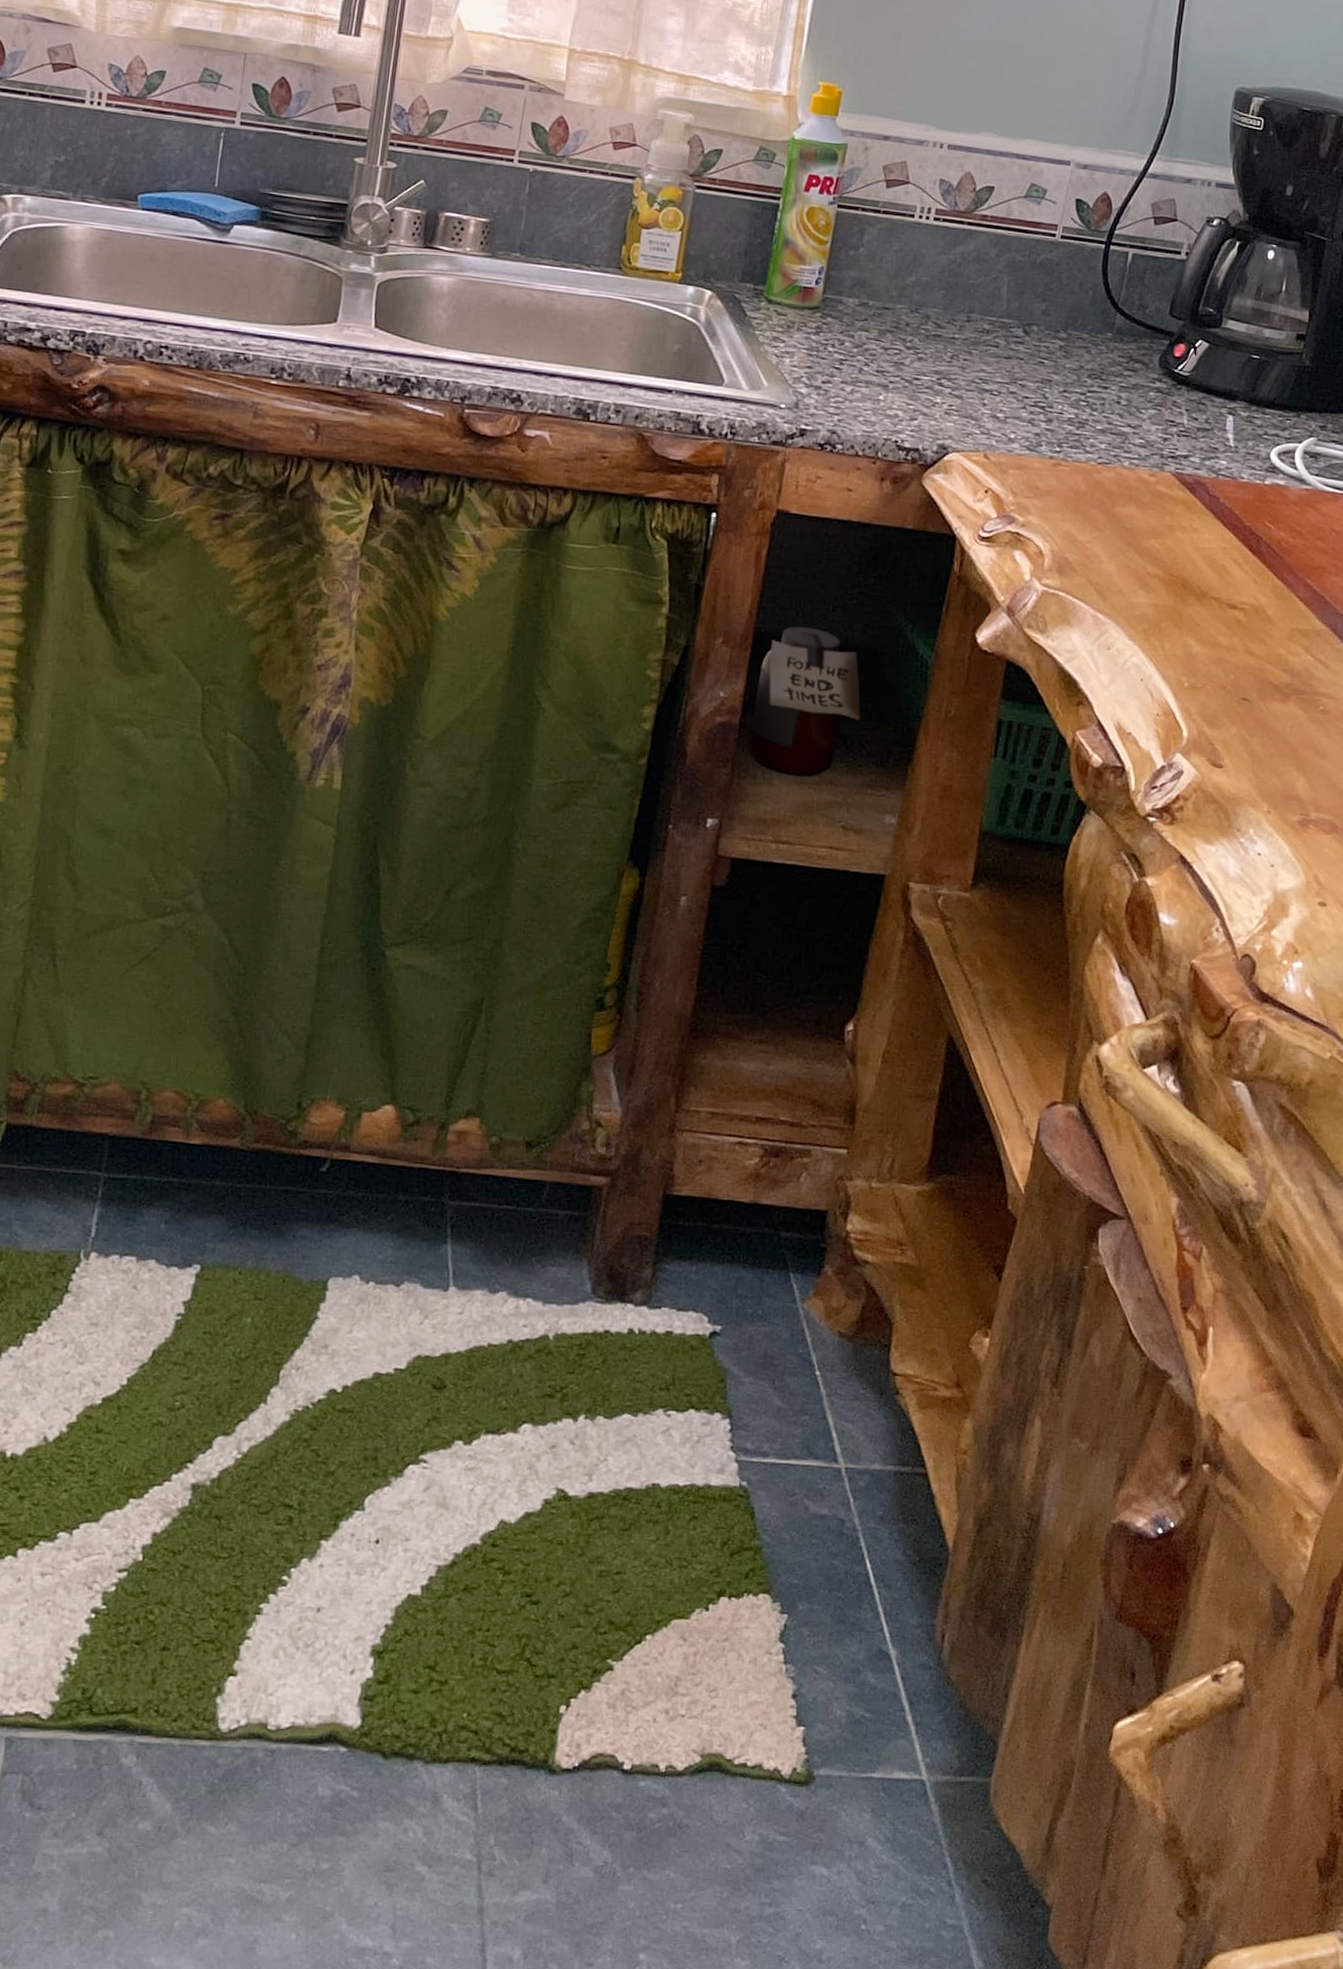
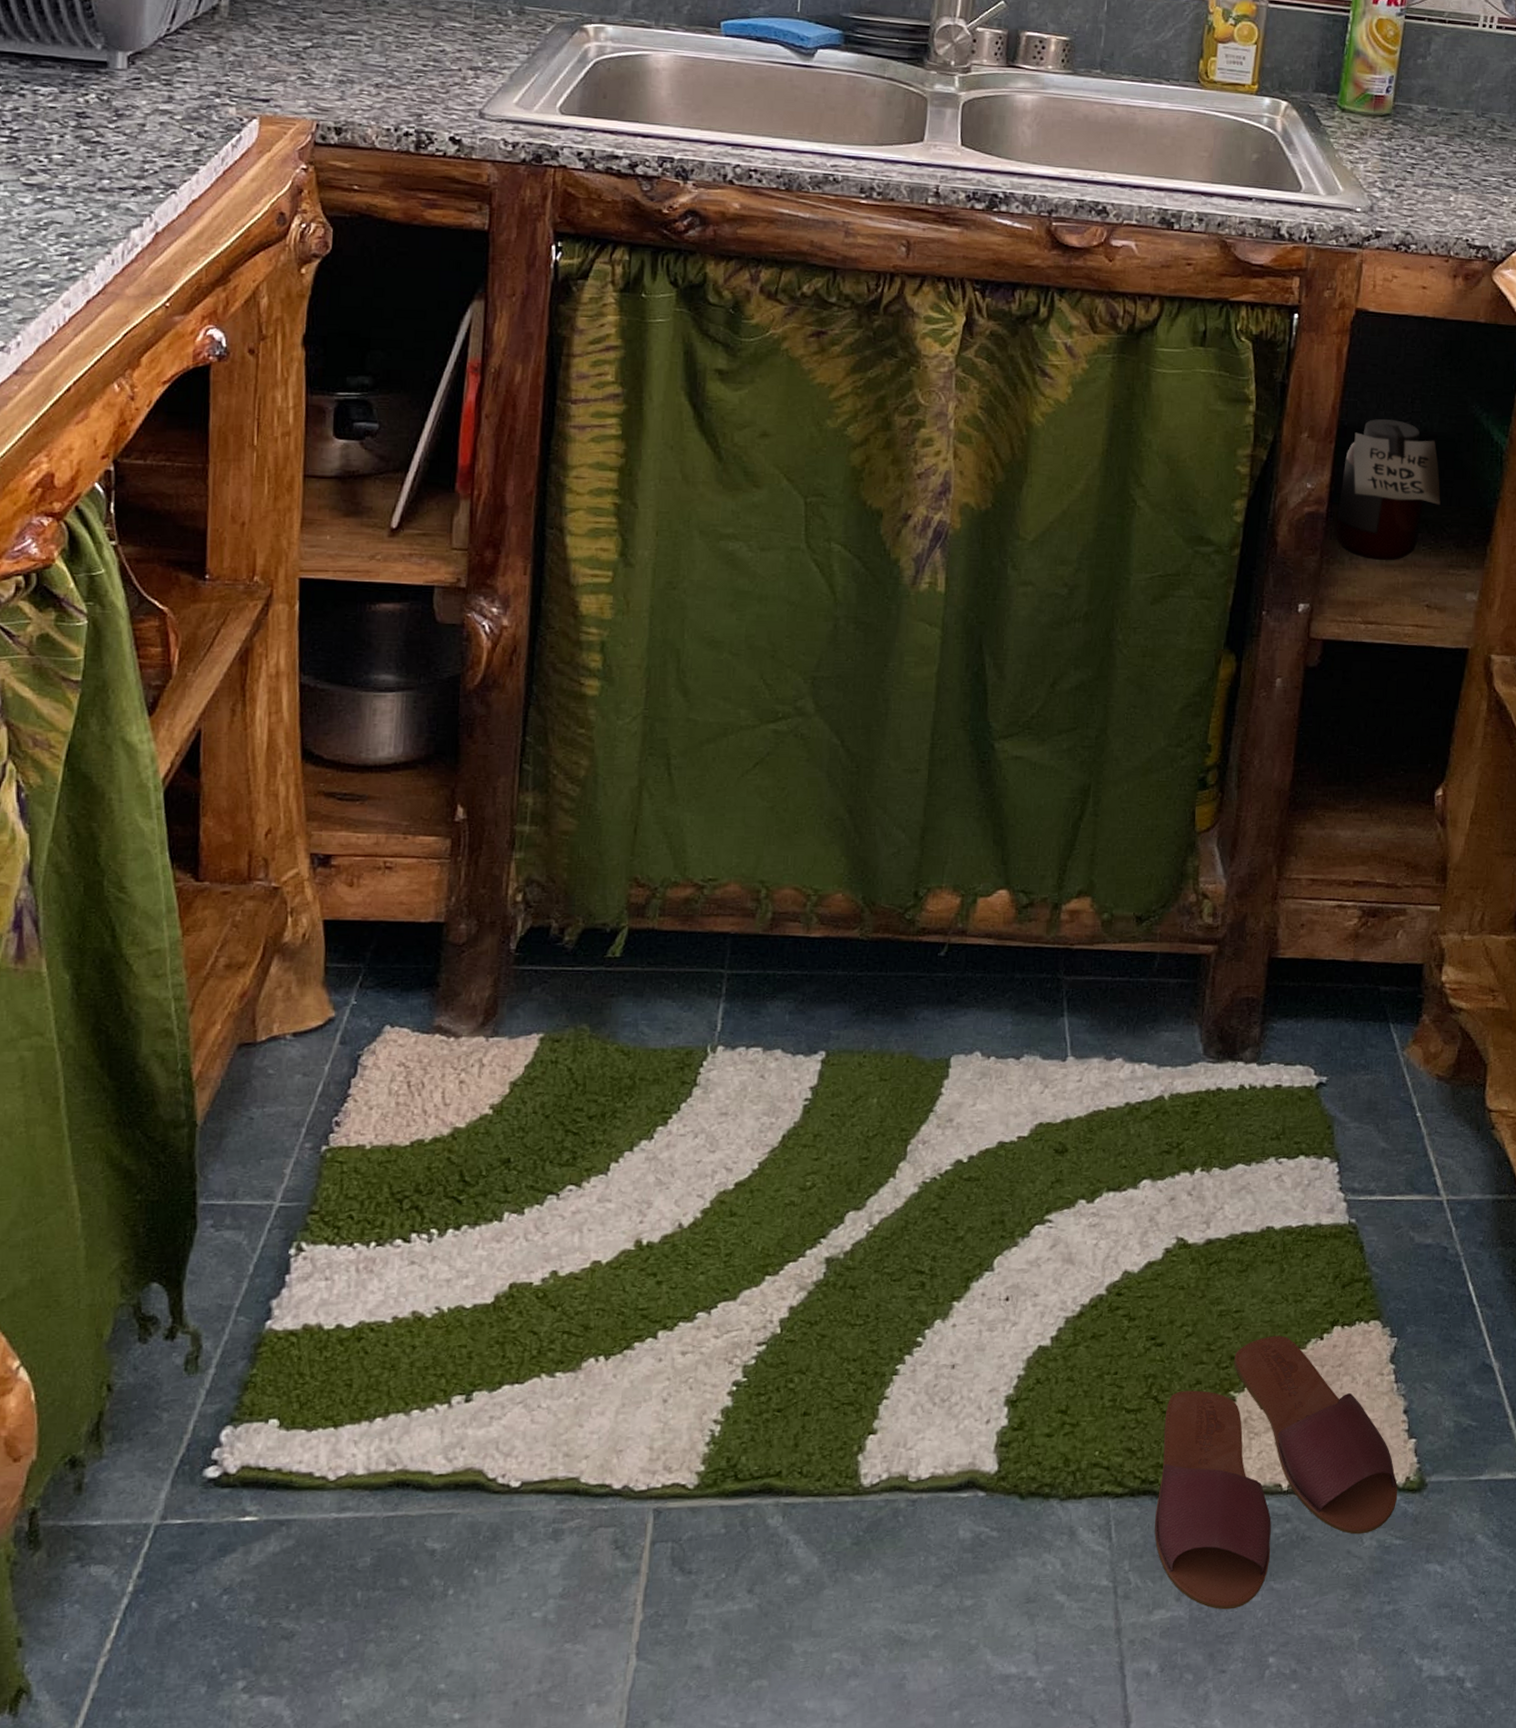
slippers: none [522,1602,783,1897] -> present [1154,1335,1397,1610]

